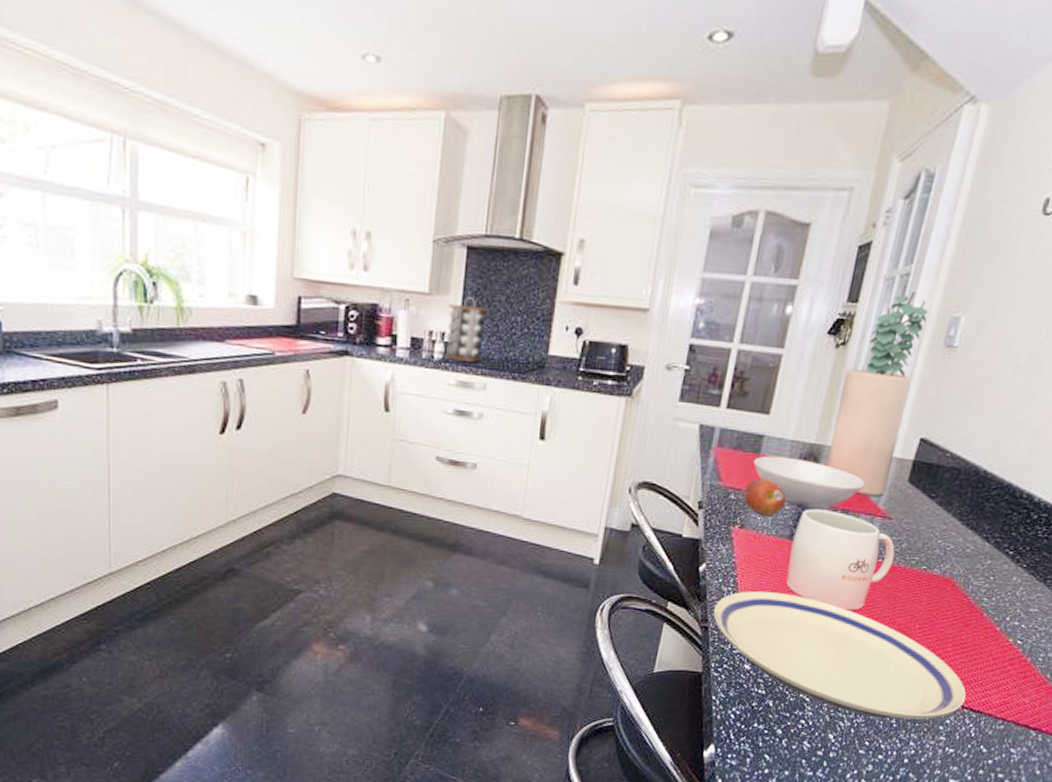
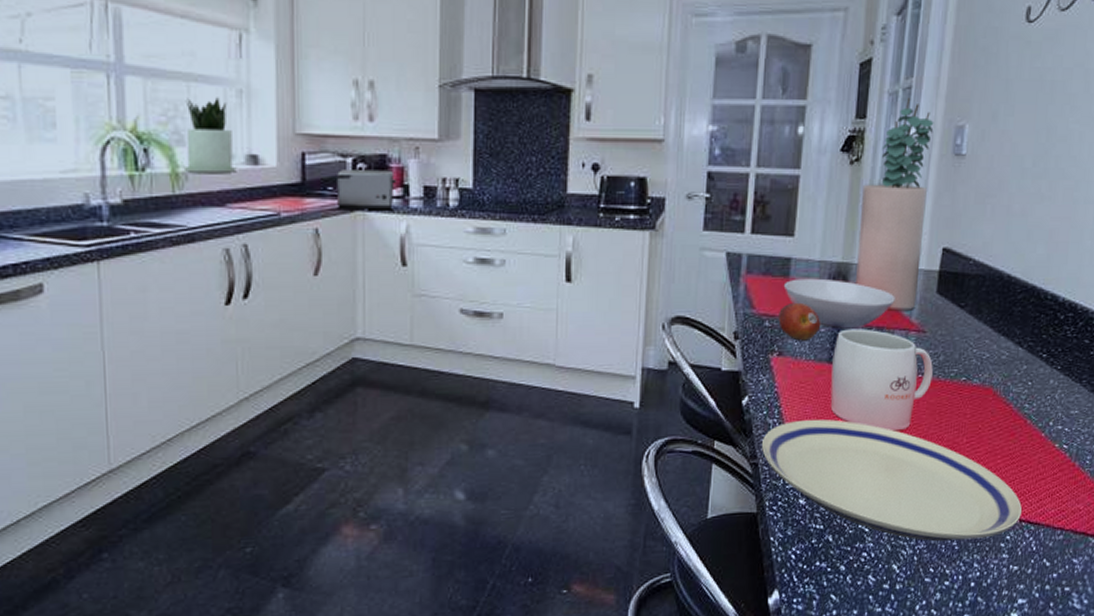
planter: none [188,237,237,312] -> present [183,97,237,174]
toaster: none [328,315,386,358] -> present [337,170,397,211]
spice rack: present [442,297,490,362] -> none [458,141,503,207]

